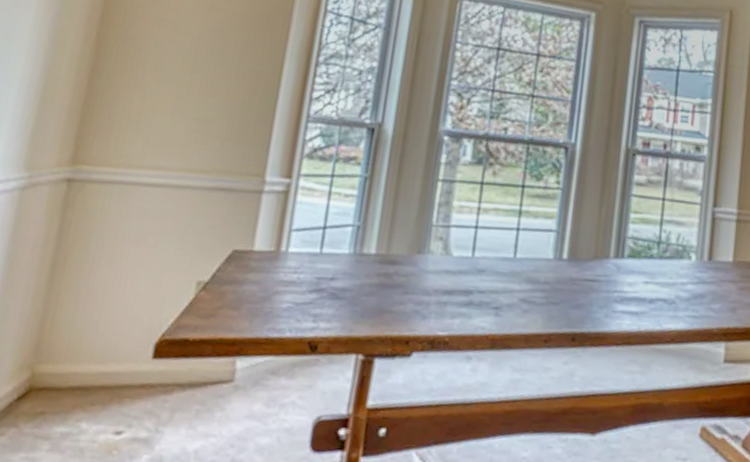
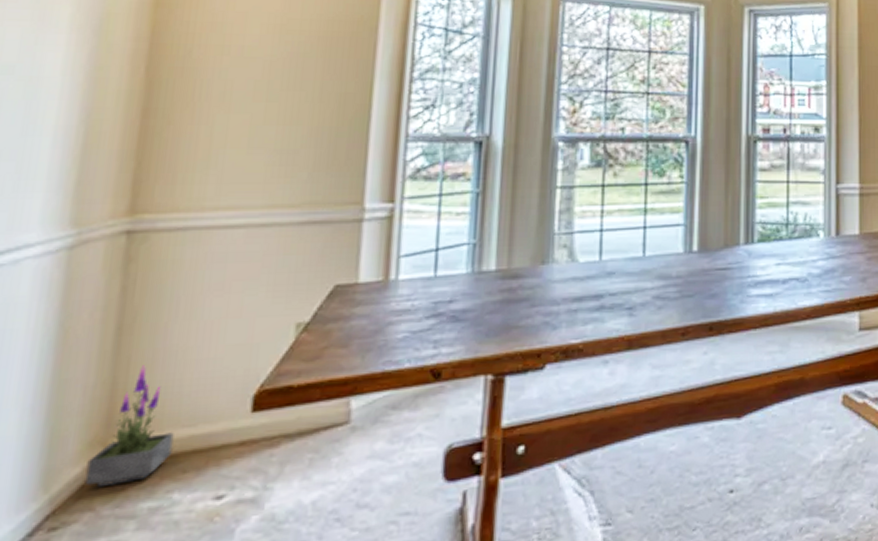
potted plant: none [13,301,88,408] -> present [84,364,174,488]

